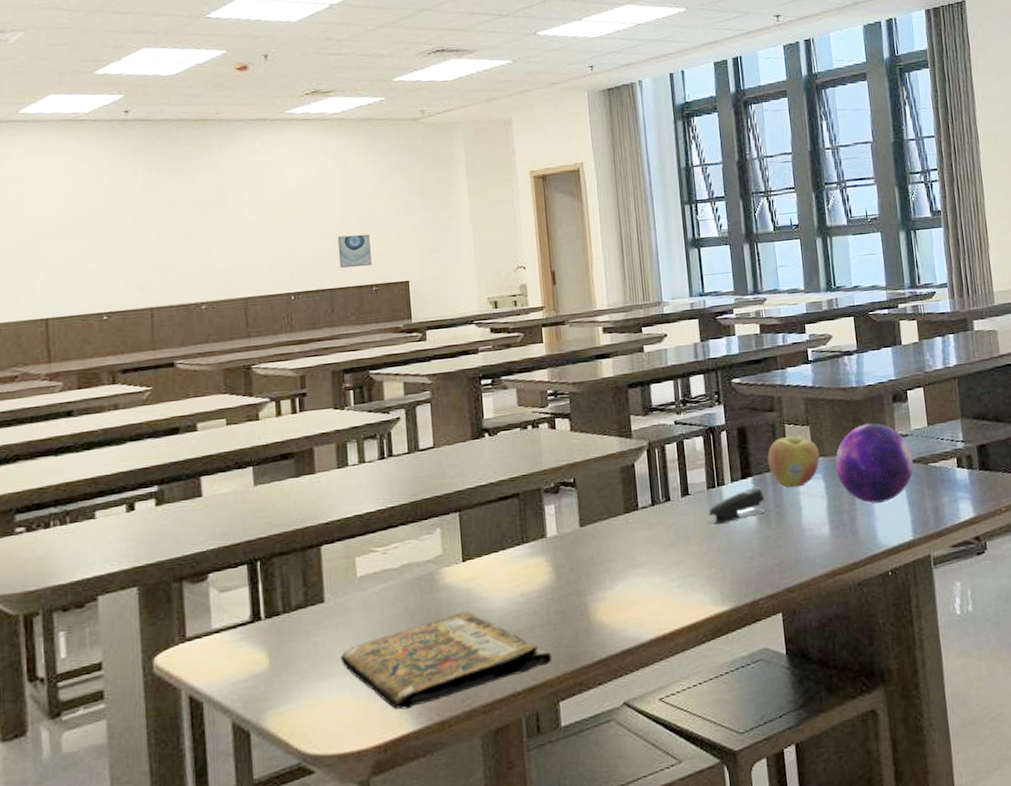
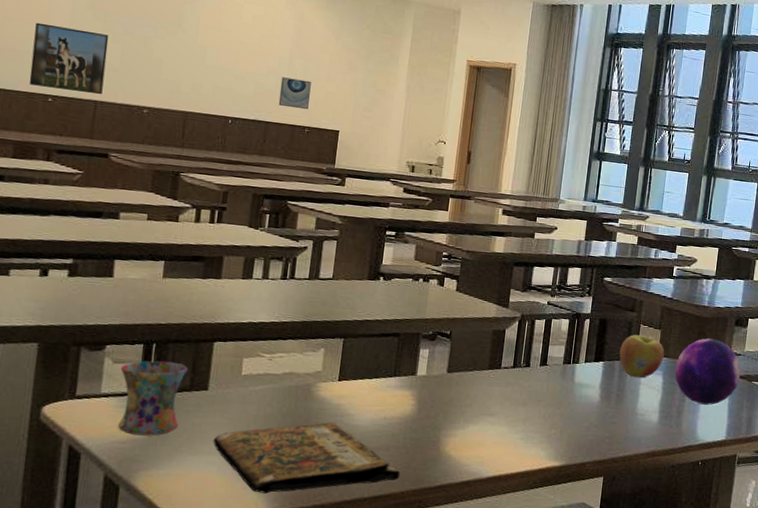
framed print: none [76,234,156,306] -> present [29,22,109,95]
mug: none [227,578,300,670] -> present [117,360,188,436]
stapler: present [707,487,766,526] -> none [557,370,610,396]

